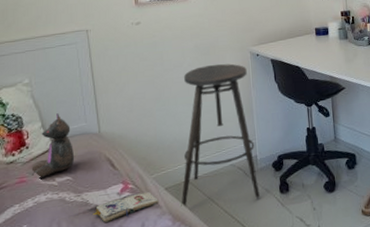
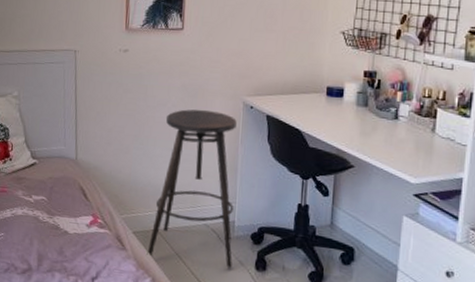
stuffed bear: present [31,113,75,179] -> none [12,131,52,192]
paperback book: present [93,191,158,223] -> none [62,230,125,252]

